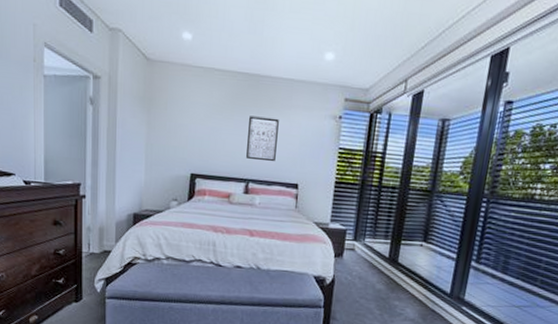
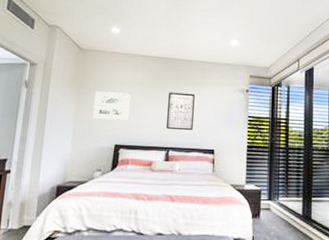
wall art: none [166,112,206,147] -> present [93,91,130,120]

